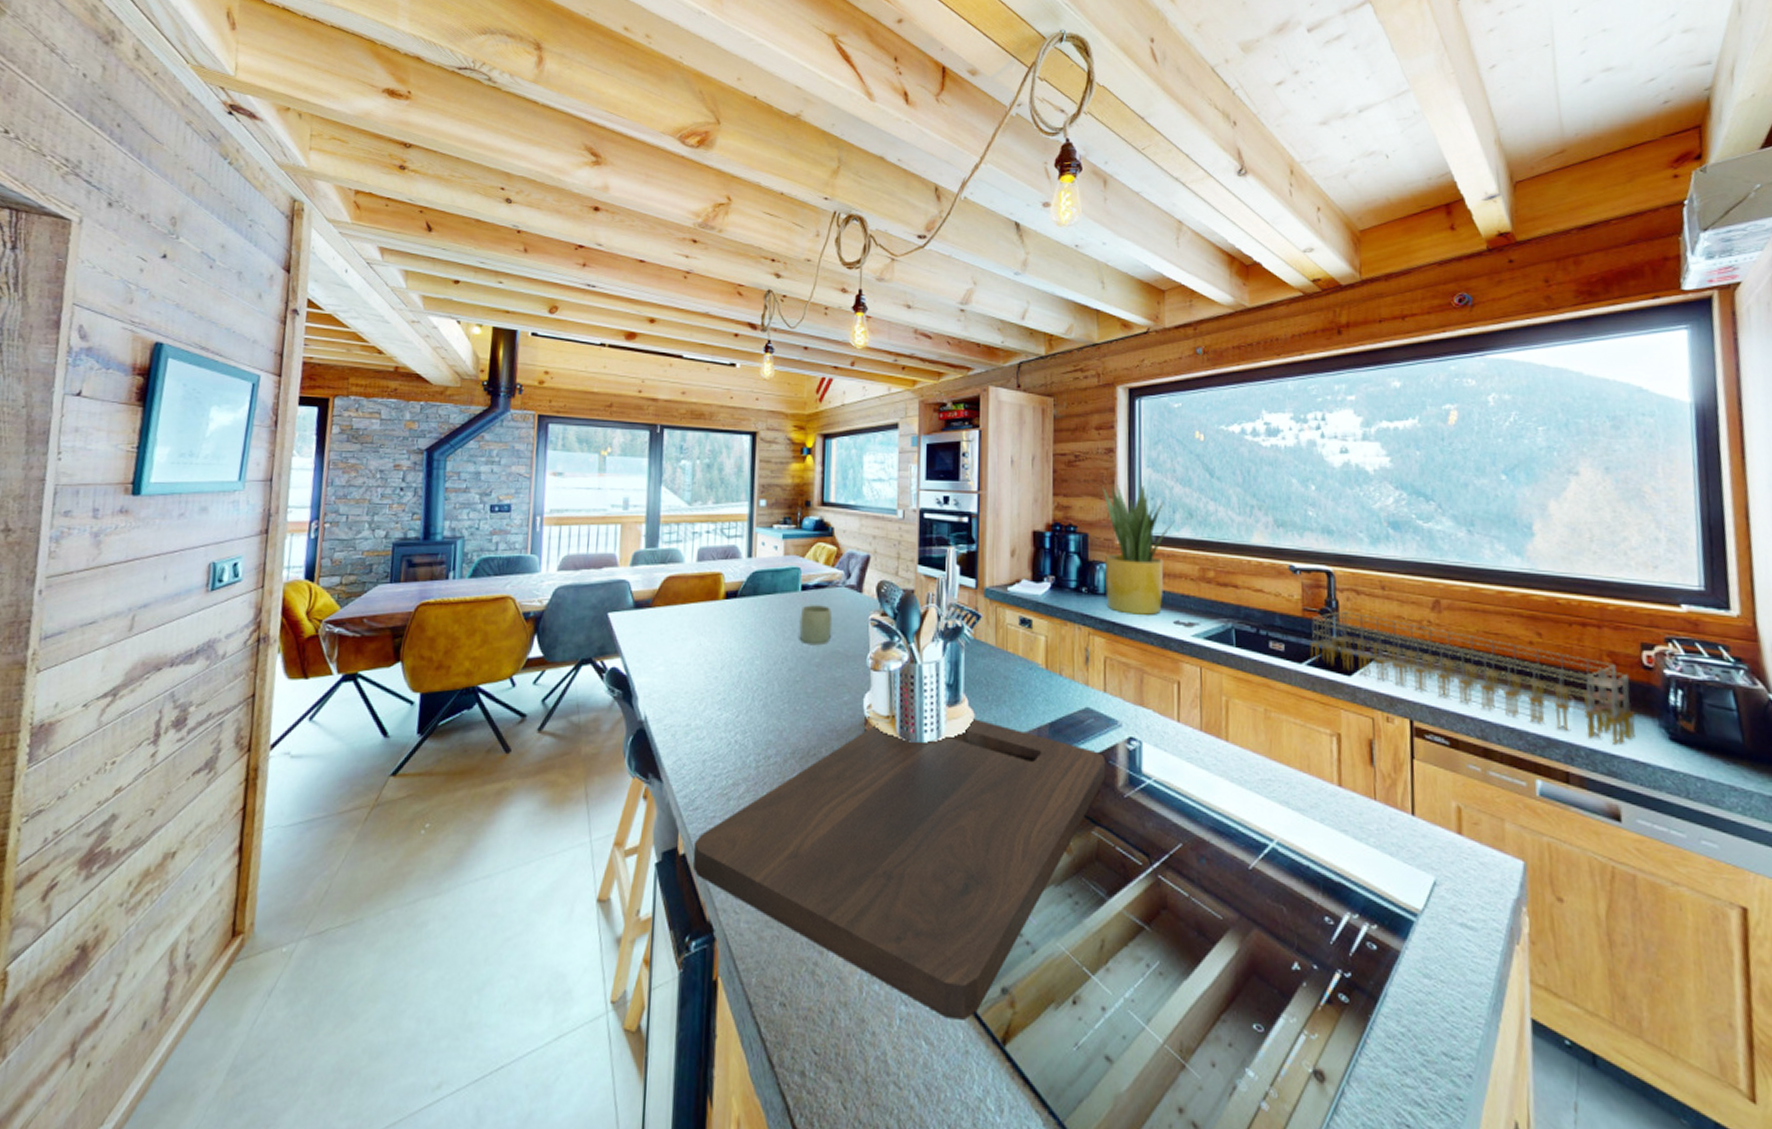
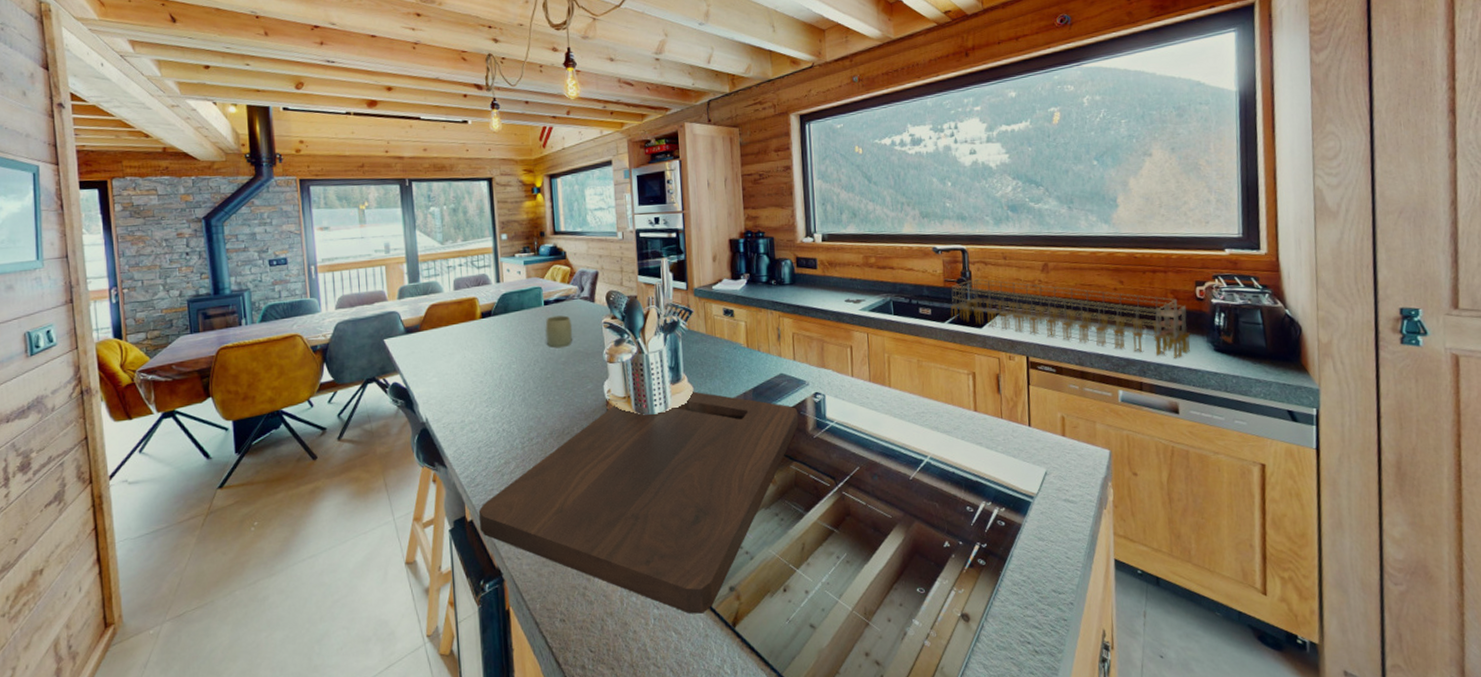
planter: present [1102,481,1173,615] -> none [783,191,841,298]

